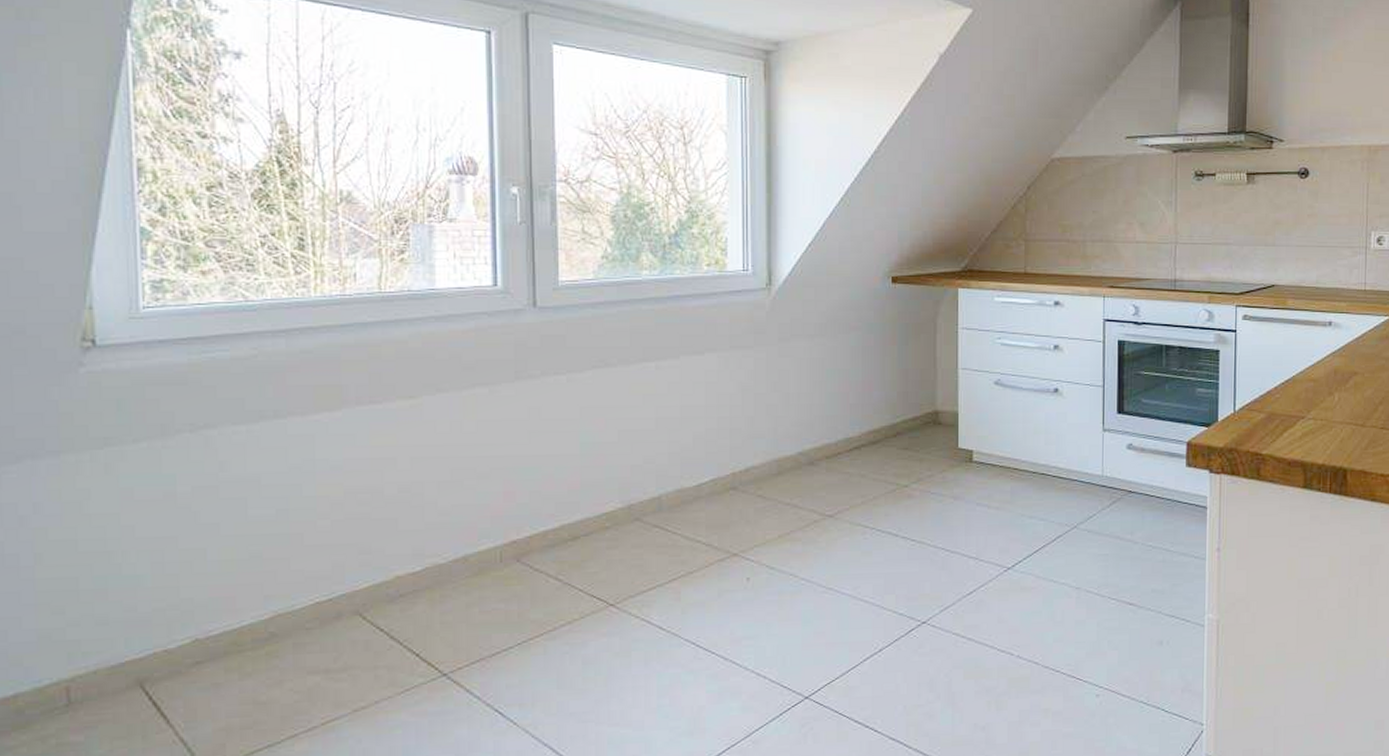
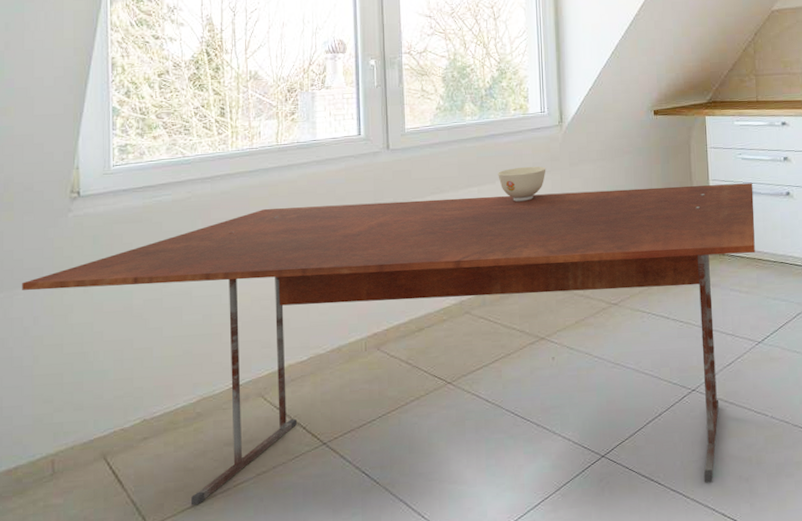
dining table: none [14,374,1013,747] -> present [22,183,755,506]
bowl: none [683,339,748,383] -> present [498,166,546,202]

